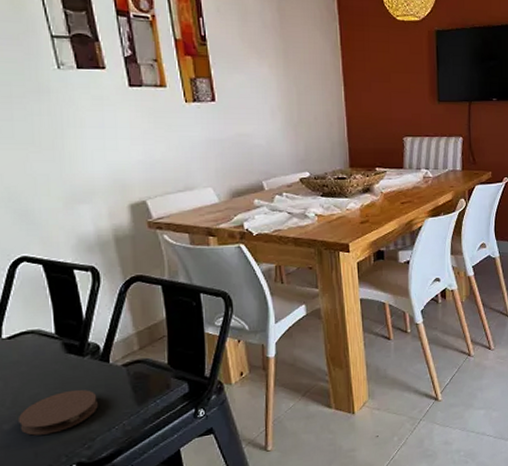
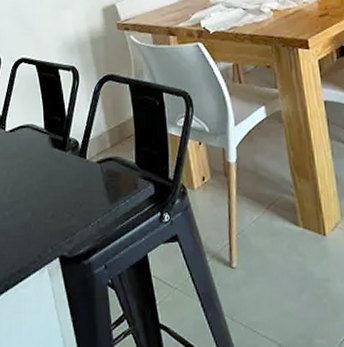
coaster: present [17,389,98,436] -> none [15,183,77,224]

